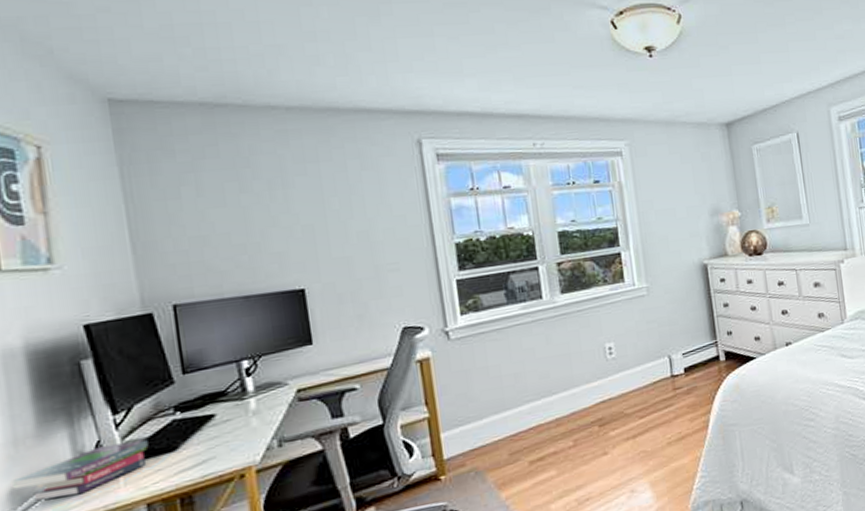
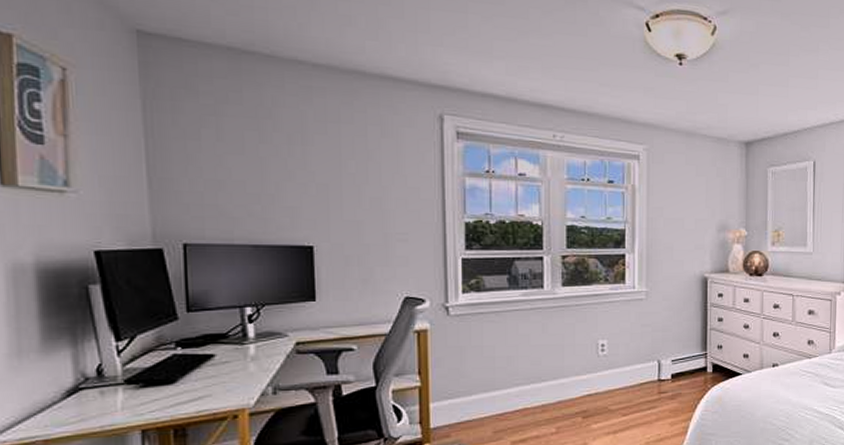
books: present [10,439,149,502] -> none [12,369,148,414]

